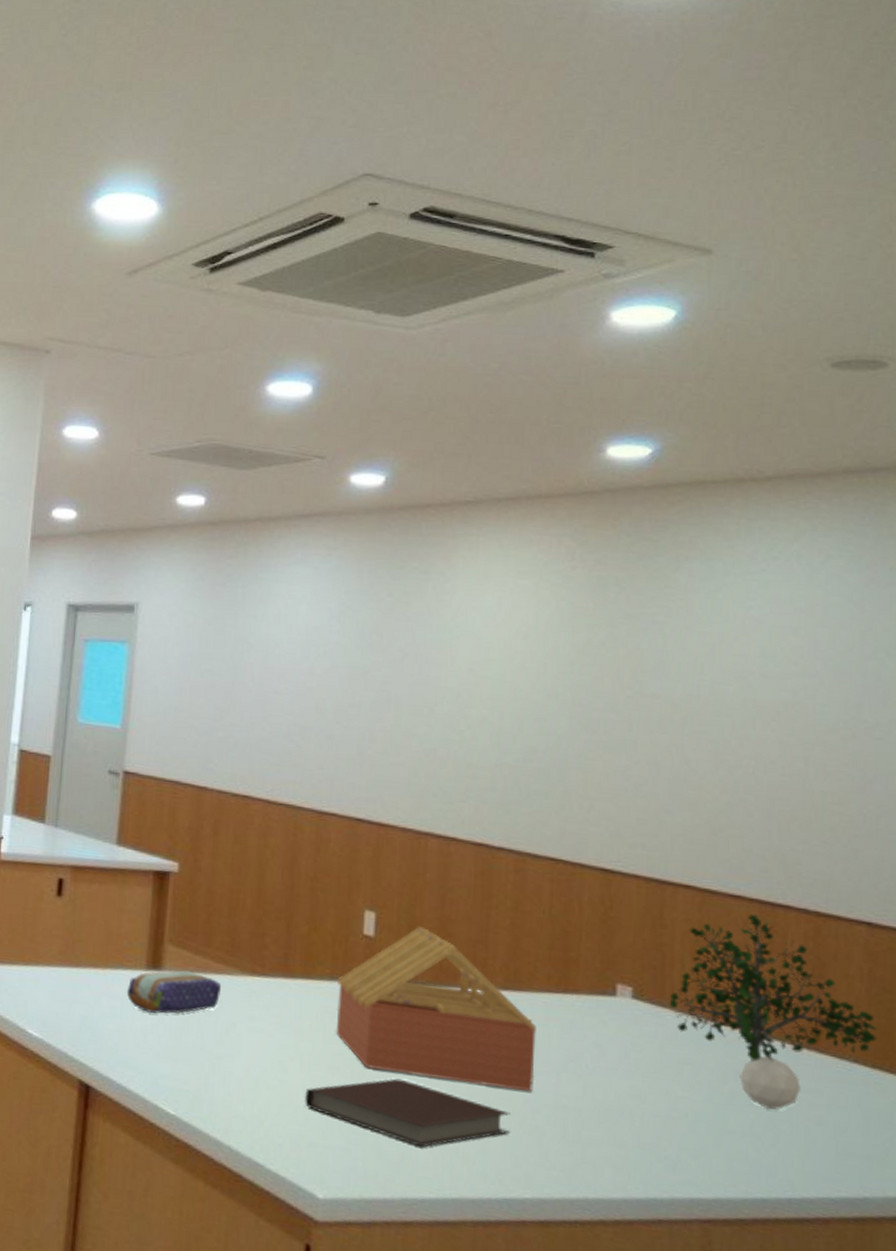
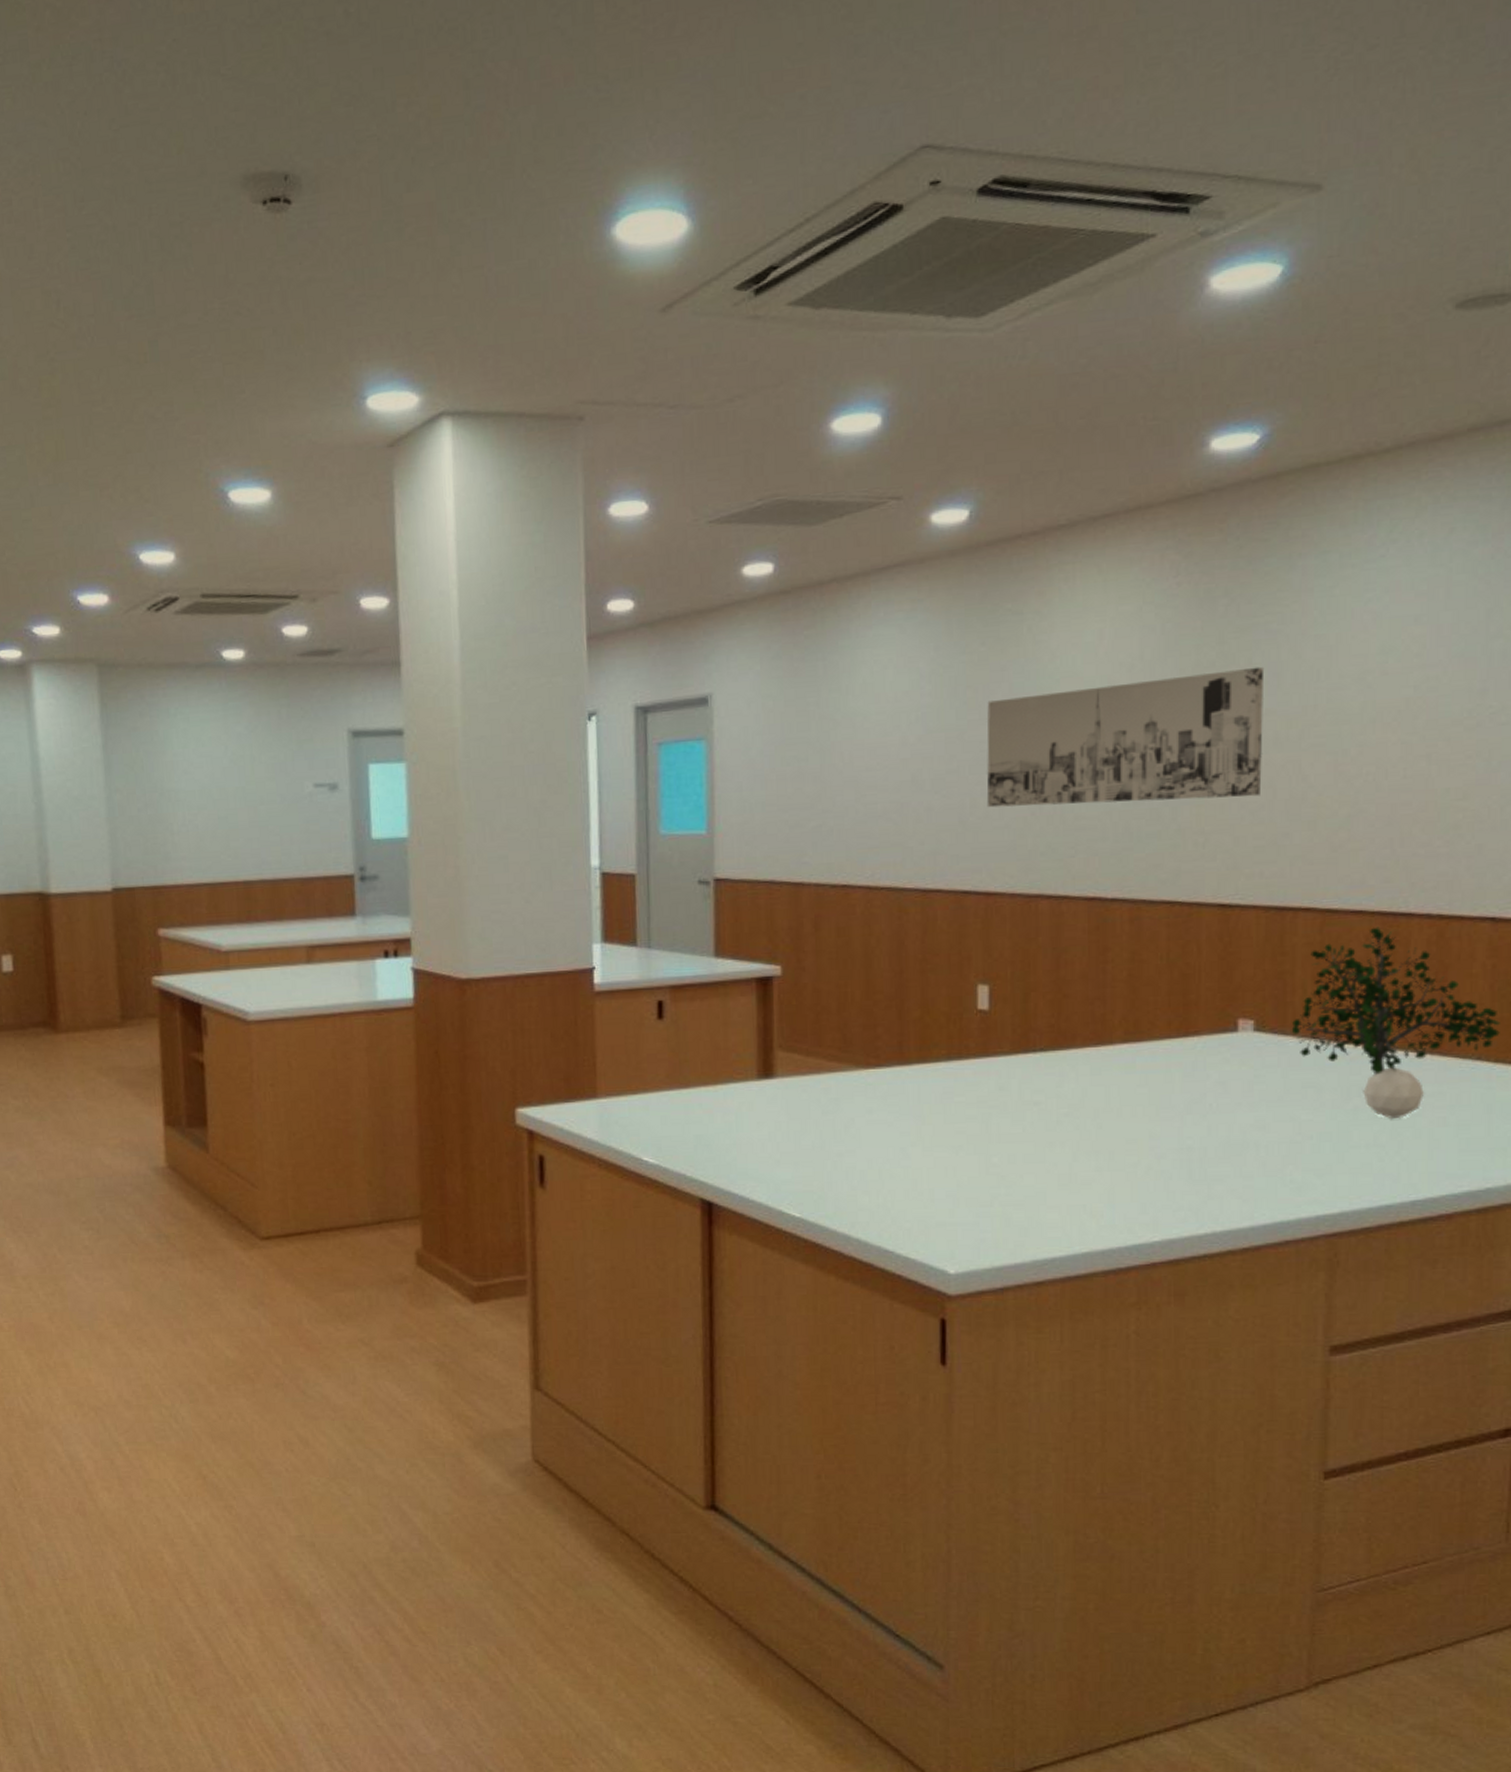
pencil case: present [126,970,222,1014] -> none [740,1073,837,1122]
notebook: present [304,1078,510,1148] -> none [928,1147,1136,1209]
architectural model: present [336,926,536,1092] -> none [954,992,1159,1142]
wall art: none [384,646,651,772] -> present [986,666,1265,808]

